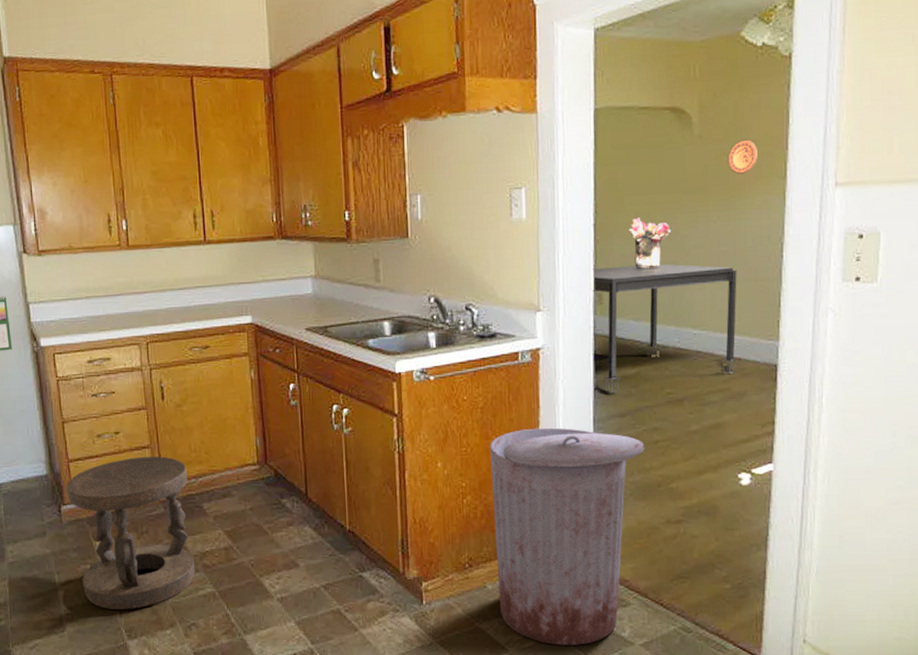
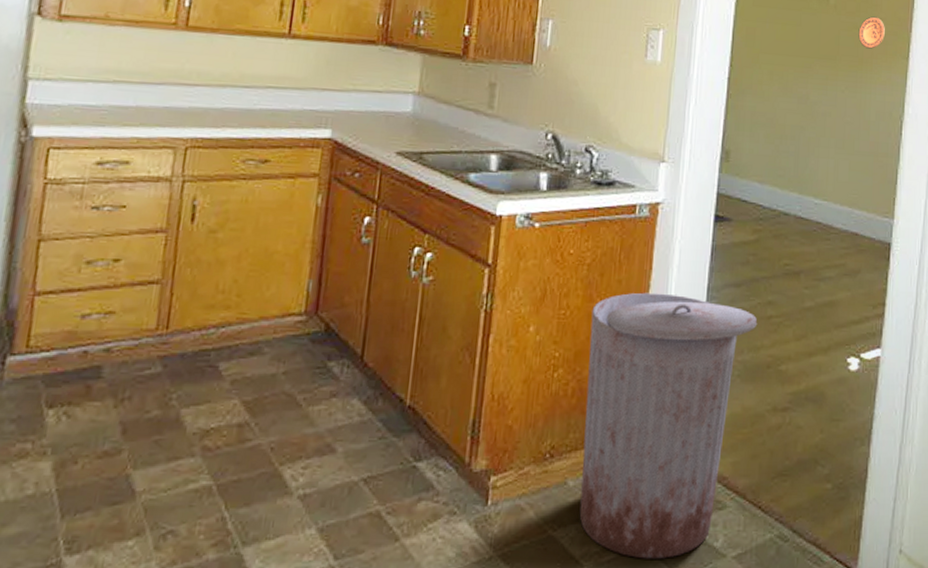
stool: present [66,456,195,610] -> none [12,295,207,511]
dining table: present [592,264,739,393] -> none [720,123,860,259]
bouquet: present [628,217,671,269] -> none [761,77,801,131]

